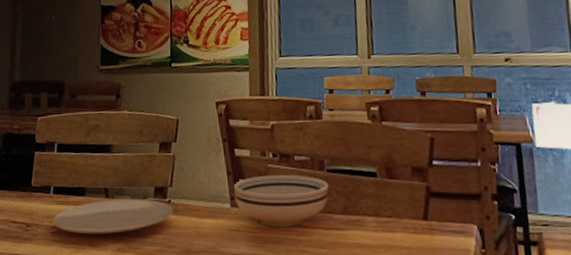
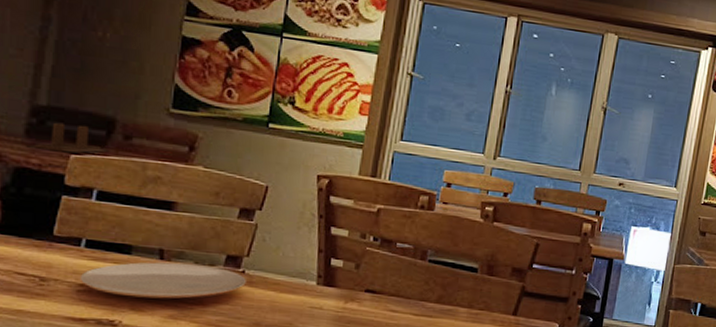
bowl: present [233,174,329,227] -> none [322,257,428,310]

